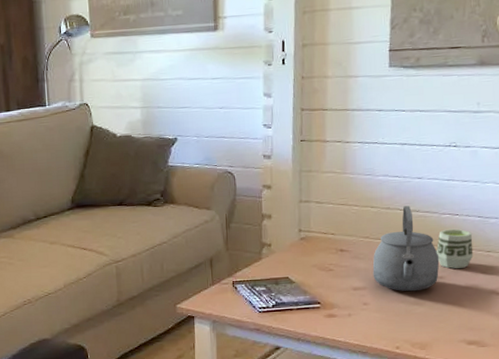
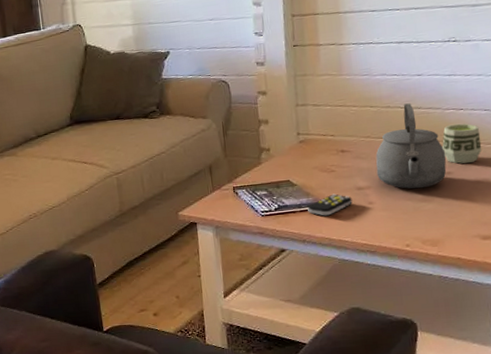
remote control: none [304,293,348,315] -> present [307,193,352,216]

